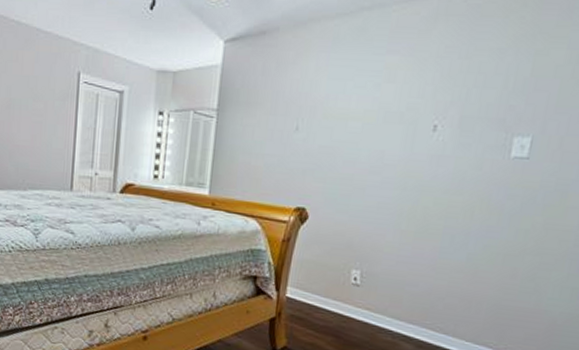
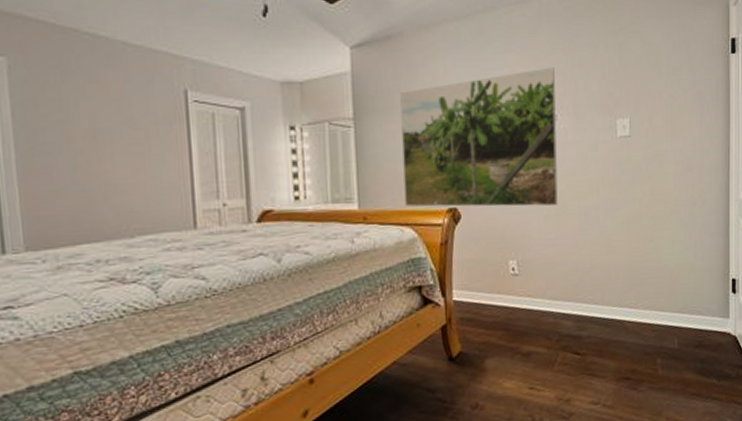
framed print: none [253,72,444,223] -> present [400,67,558,207]

